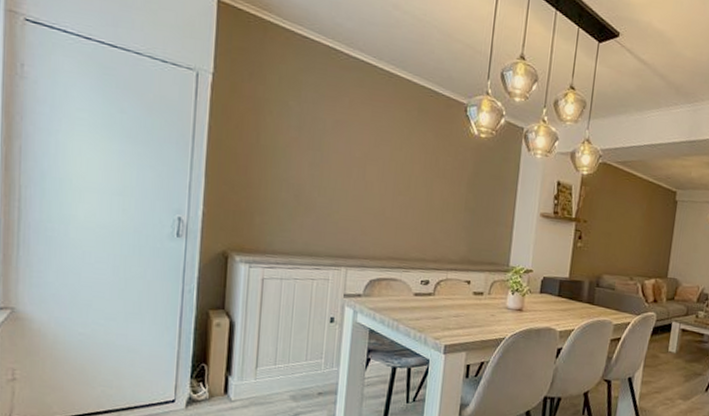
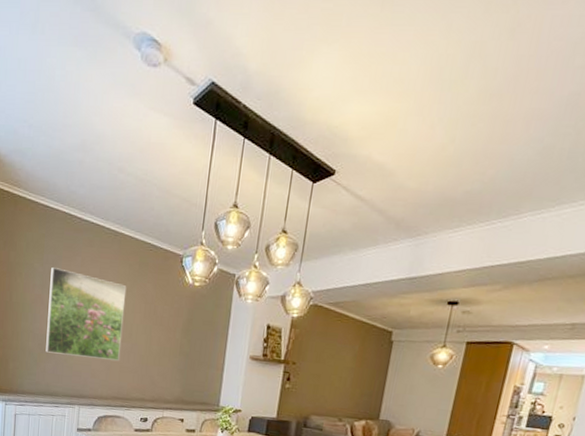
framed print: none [303,107,404,216] -> present [45,267,127,361]

